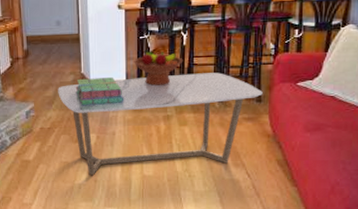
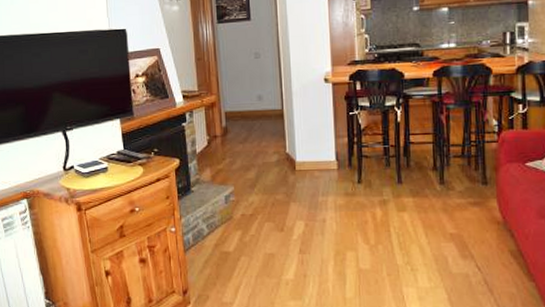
coffee table: present [58,72,263,176] -> none [260,152,488,270]
stack of books: present [75,77,124,106] -> none [280,157,335,190]
fruit bowl: present [132,50,184,86] -> none [342,127,399,166]

